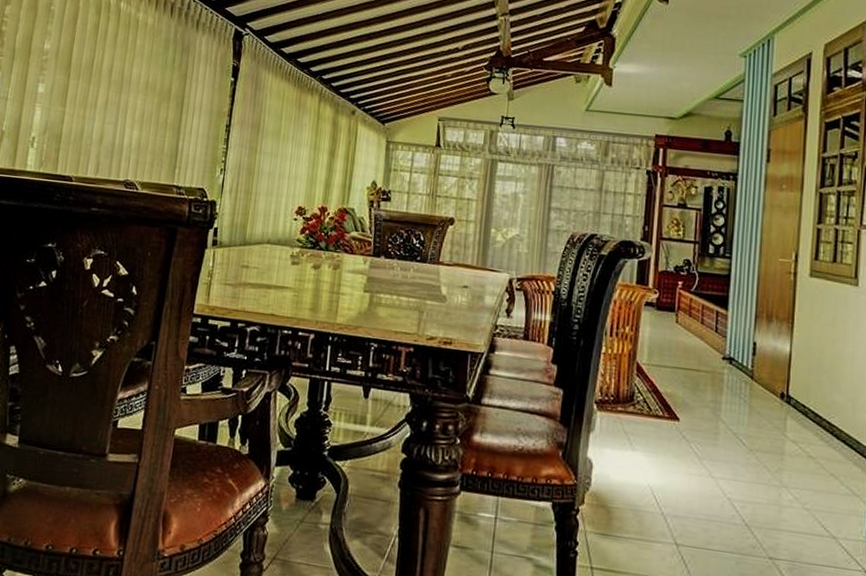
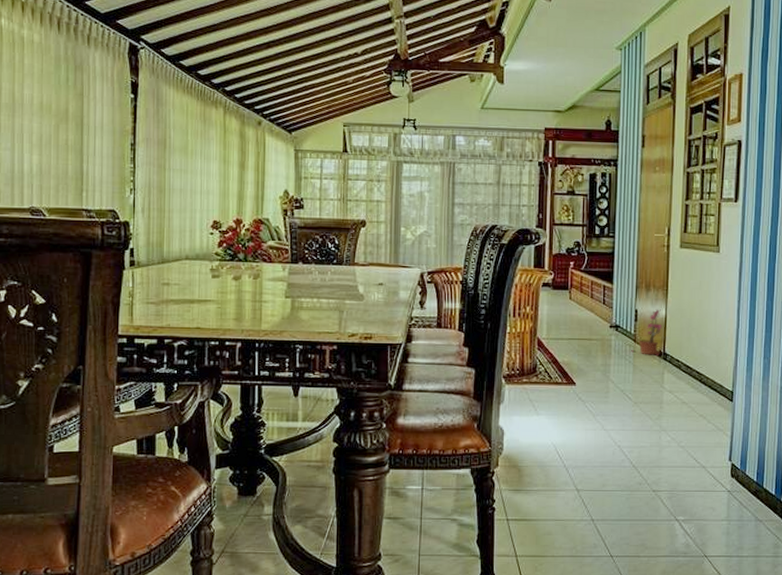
potted plant: none [746,344,787,399] -> present [630,309,663,357]

